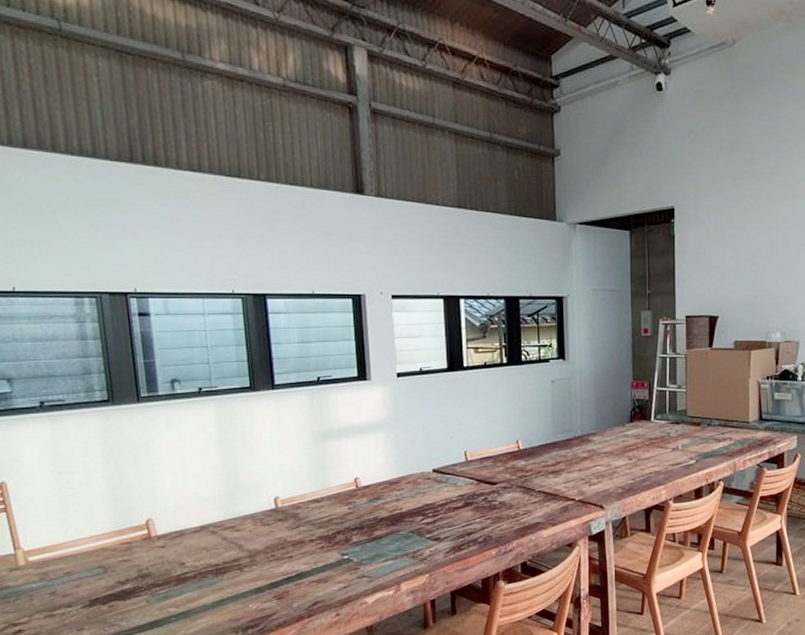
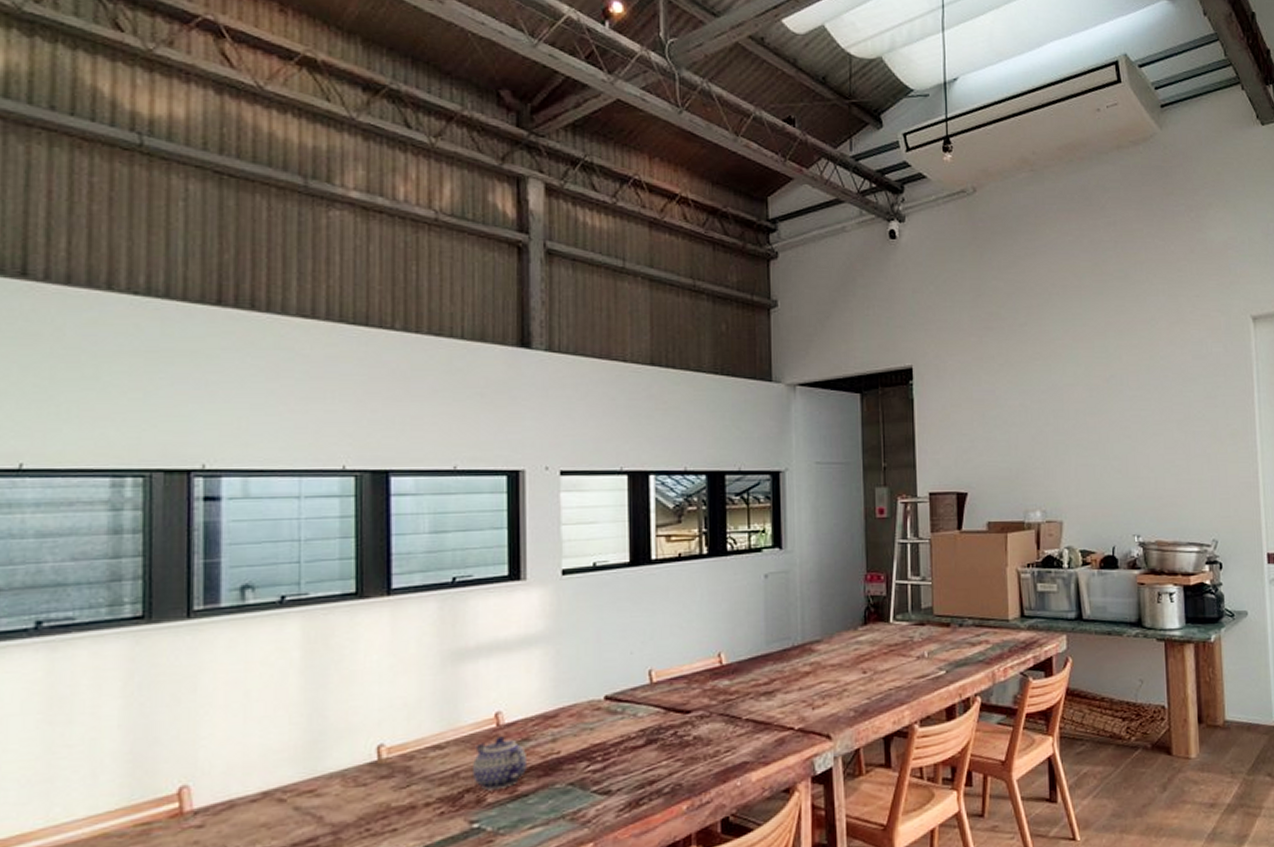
teapot: none [340,495,379,532] -> present [471,736,526,790]

